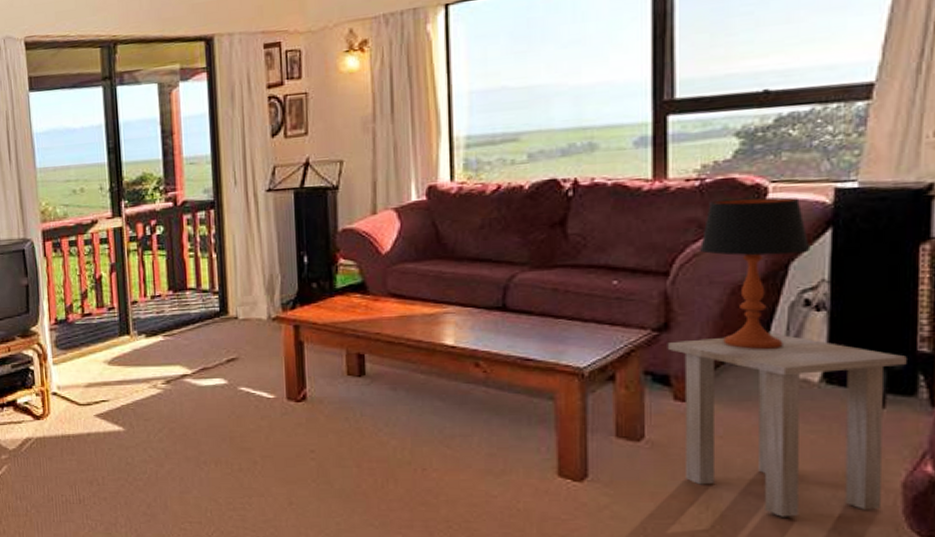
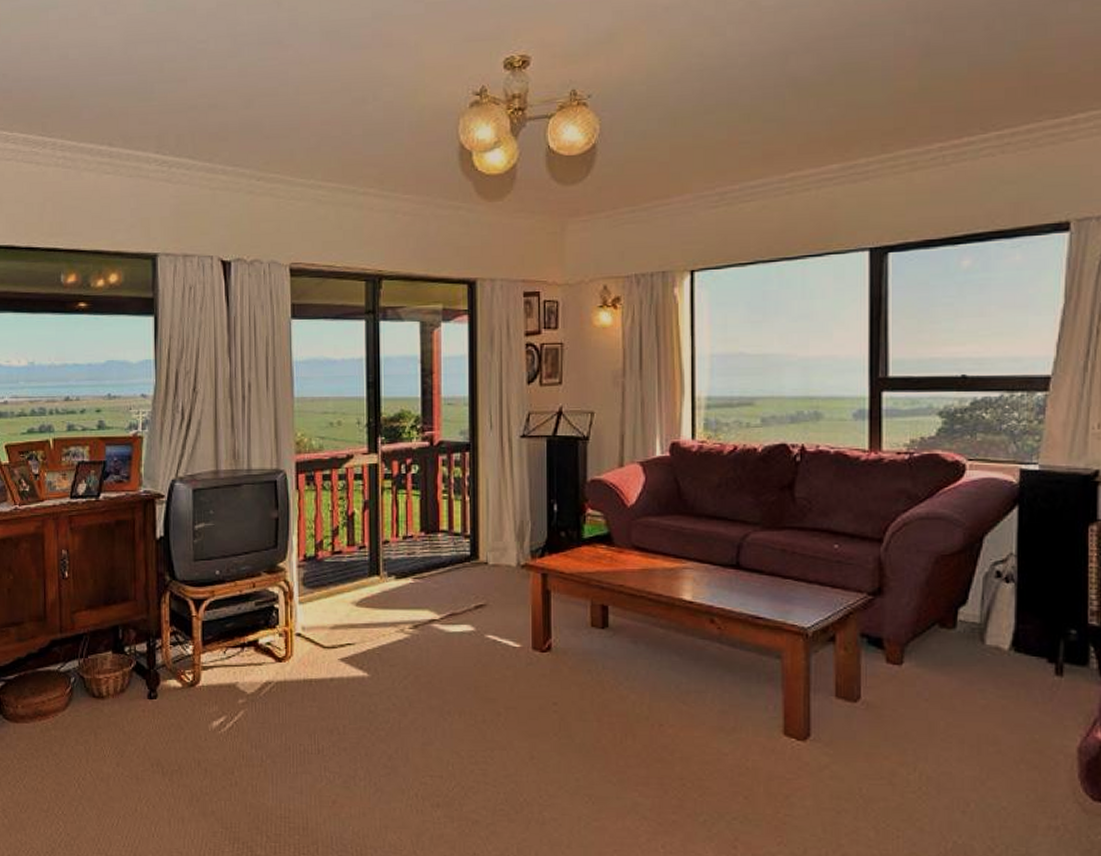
side table: present [667,334,907,517] -> none [880,602,1080,780]
table lamp: present [700,197,811,350] -> none [909,473,1001,618]

